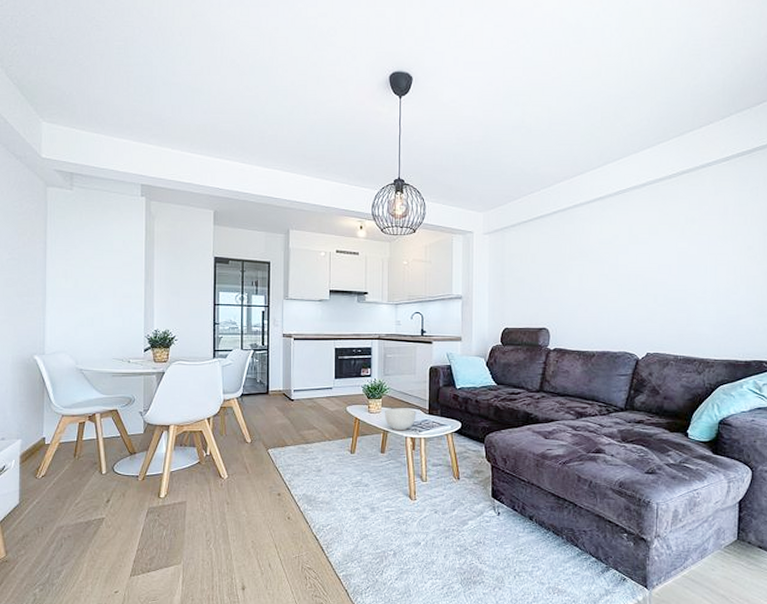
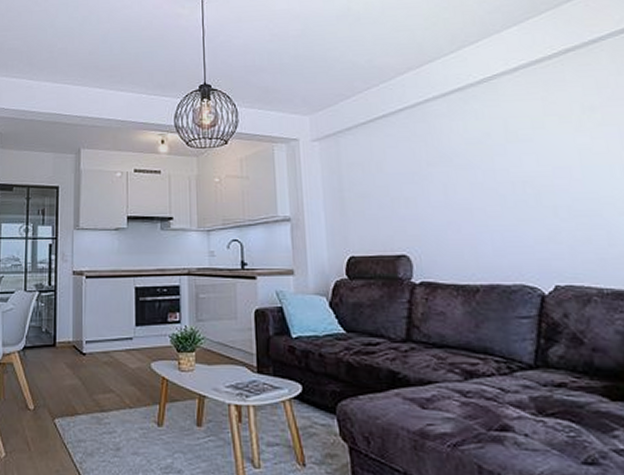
bowl: present [384,408,417,431] -> none [198,364,241,396]

